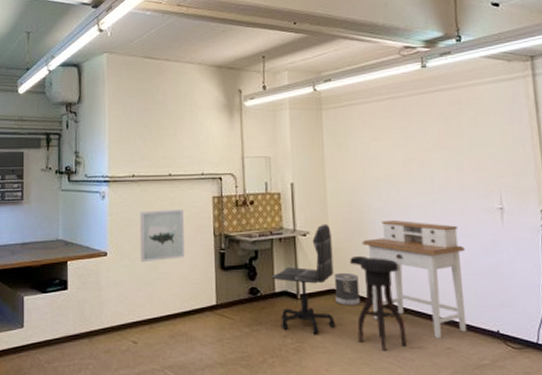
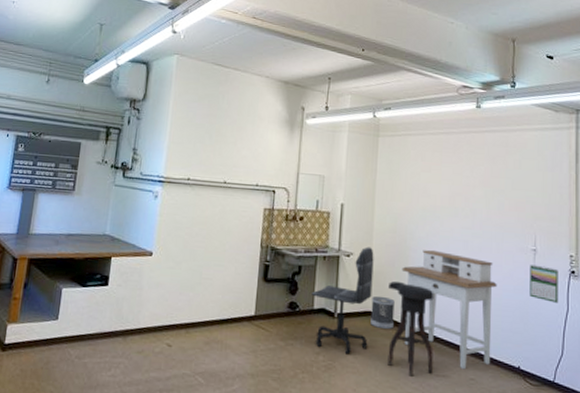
wall art: present [139,209,185,263] -> none [185,215,234,267]
calendar: none [498,224,533,261] -> present [529,265,558,303]

